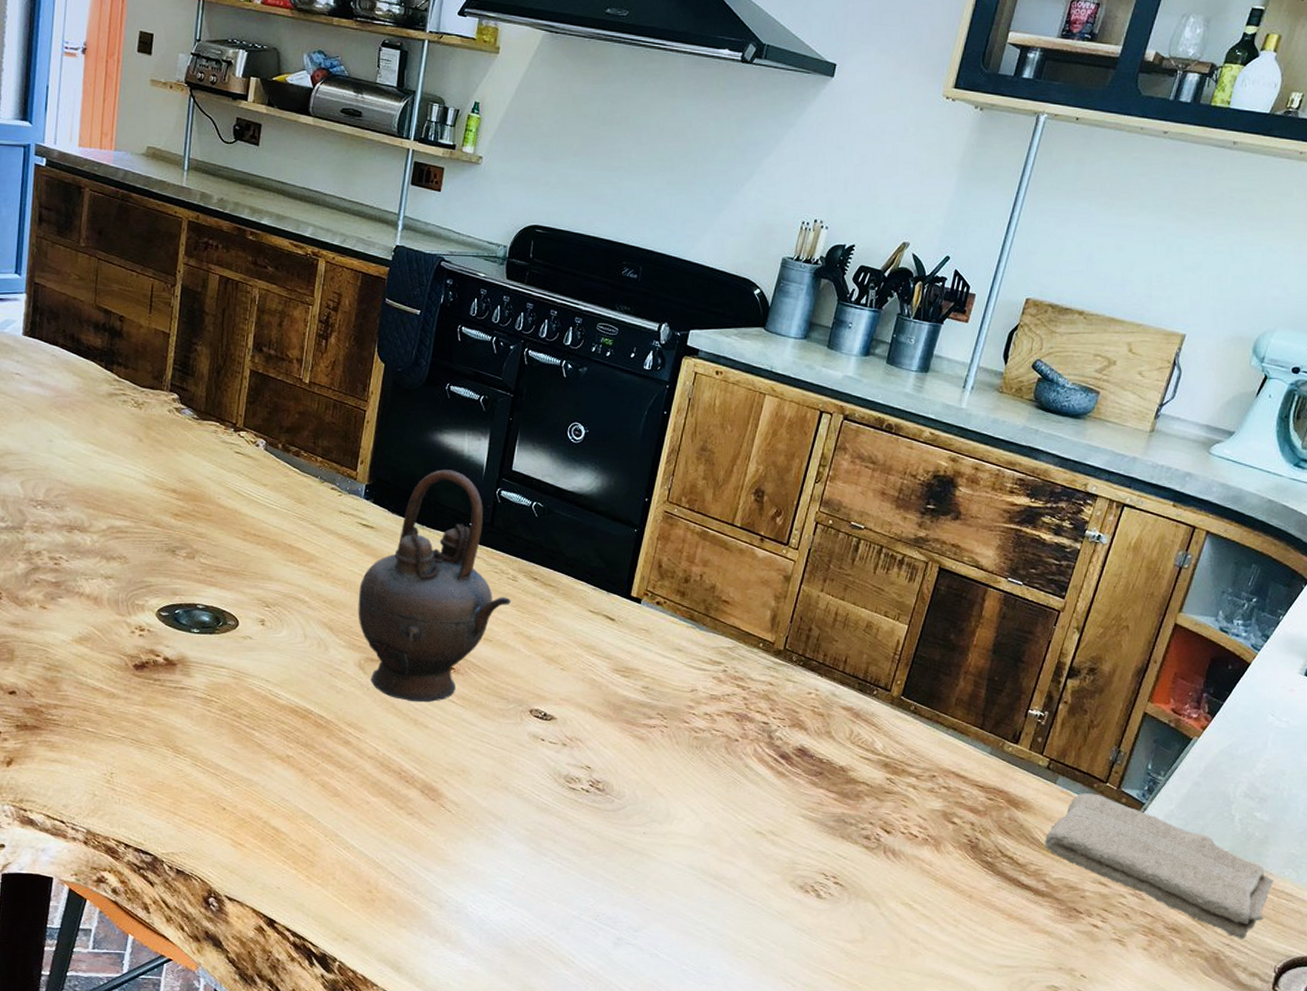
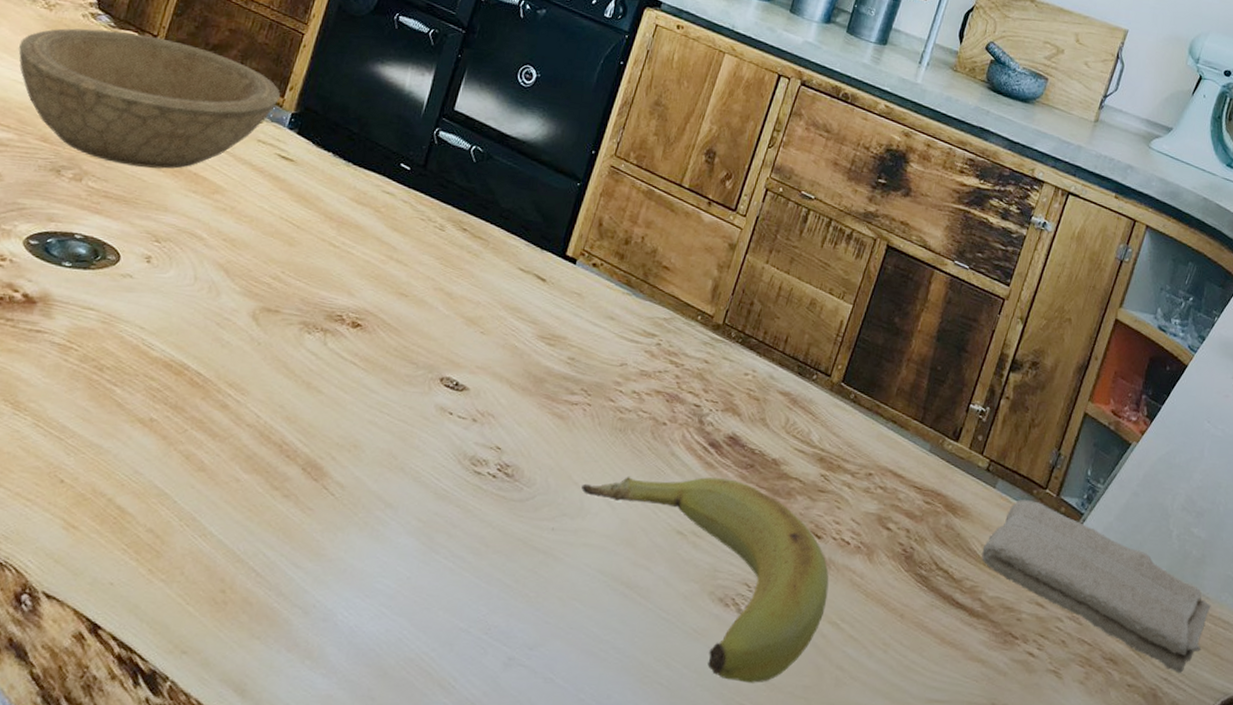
bowl: none [120,422,354,543] -> present [18,28,281,169]
teapot: present [358,469,511,703] -> none [260,103,435,364]
banana: none [666,785,900,955] -> present [581,477,829,683]

